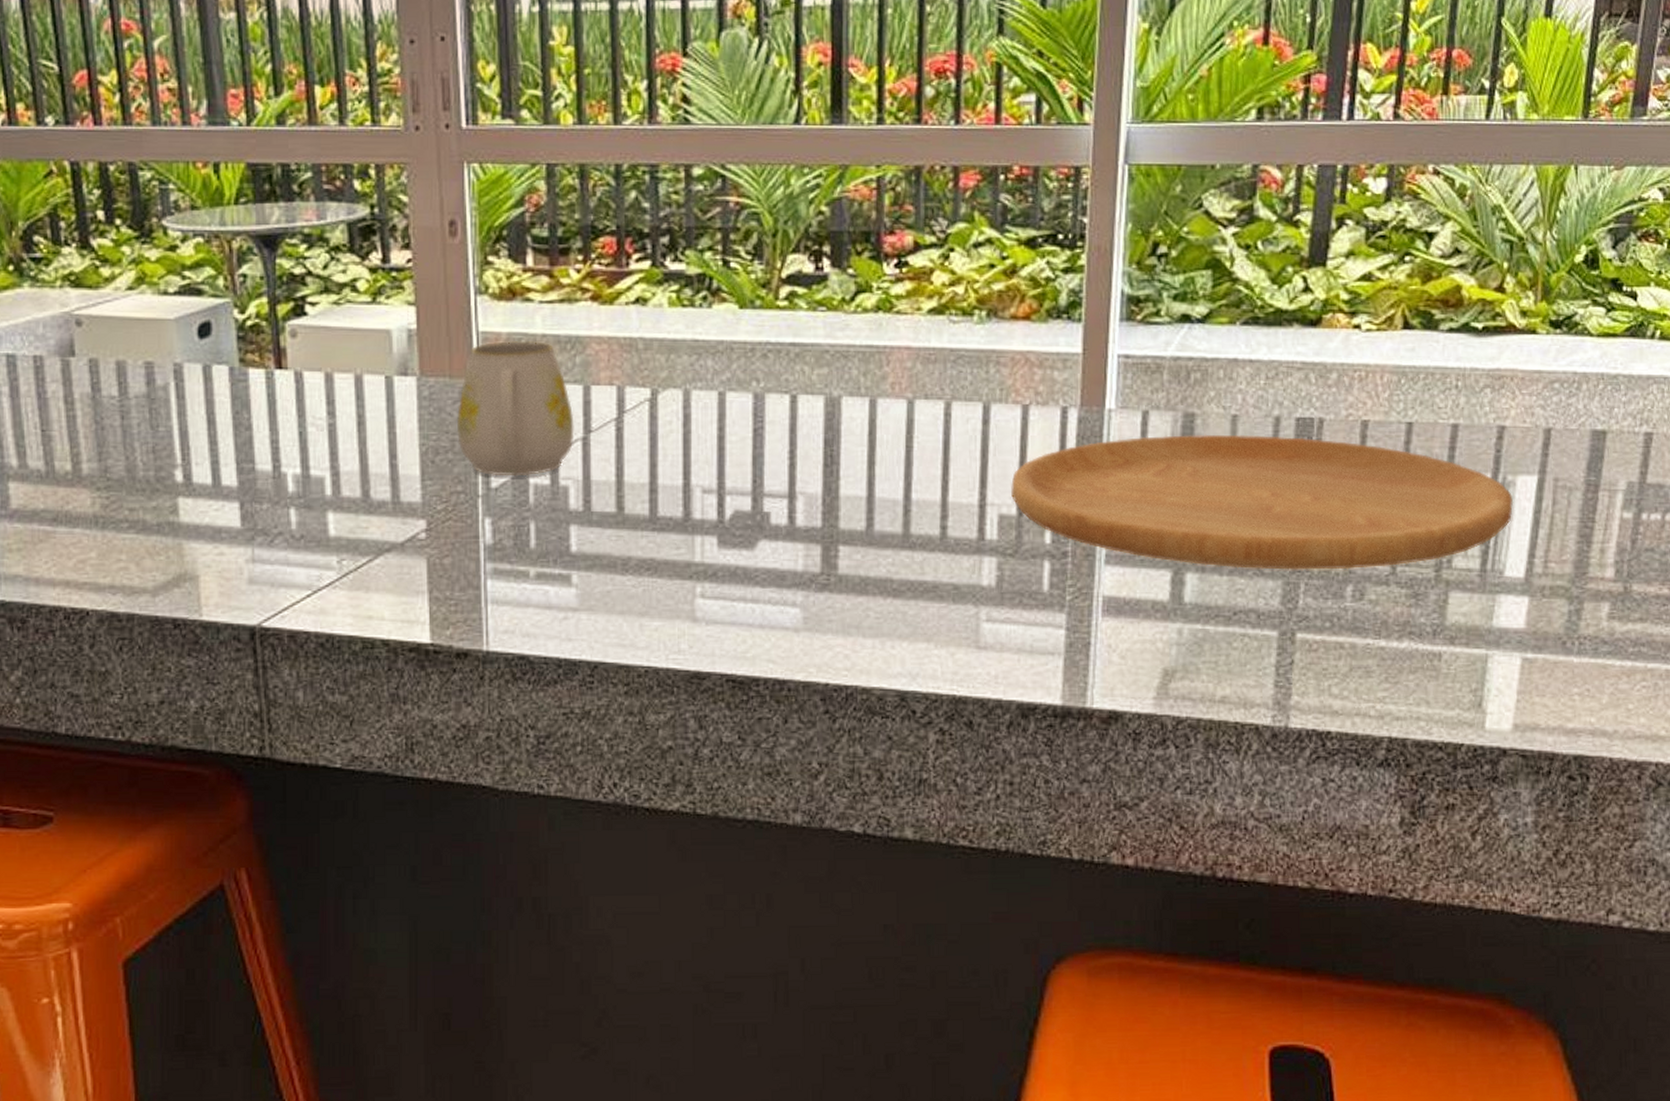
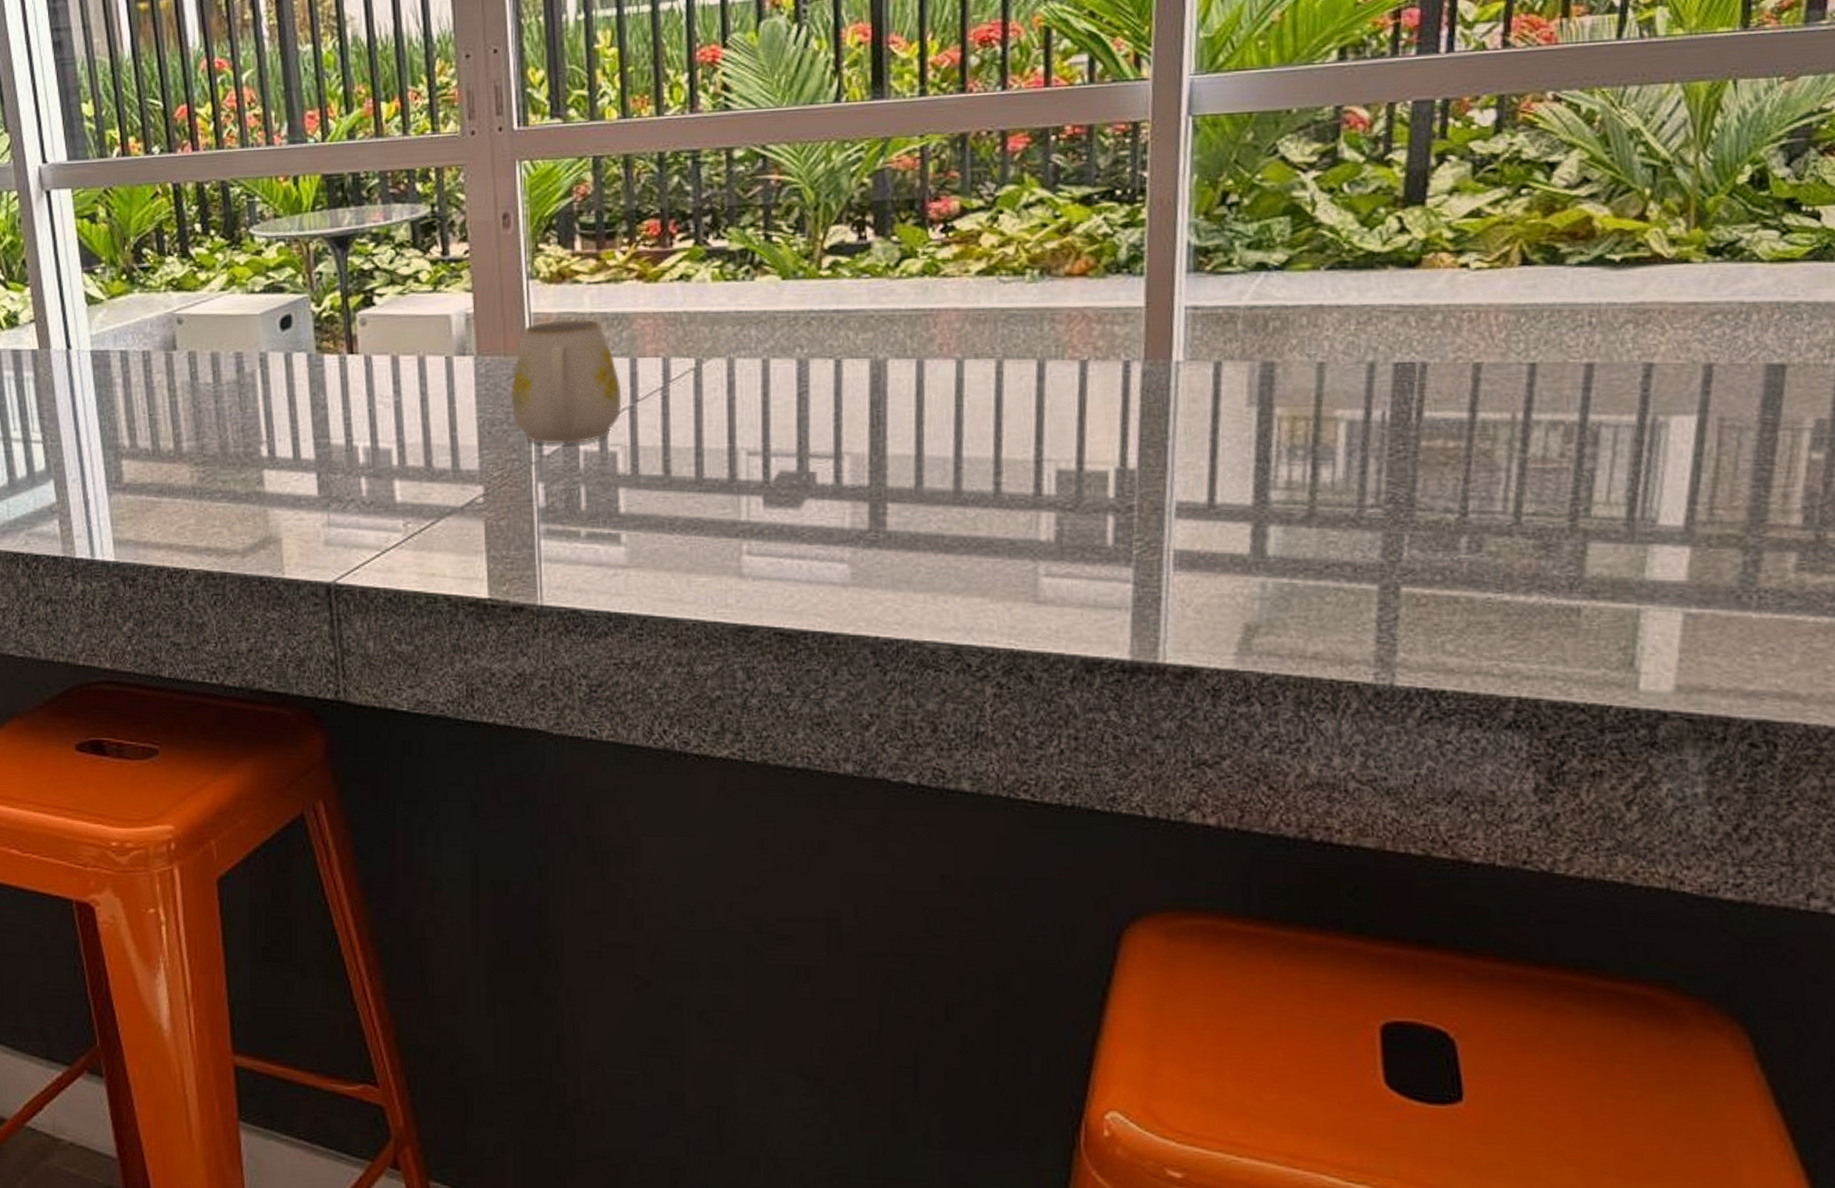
cutting board: present [1011,434,1514,570] -> none [1069,382,1668,521]

